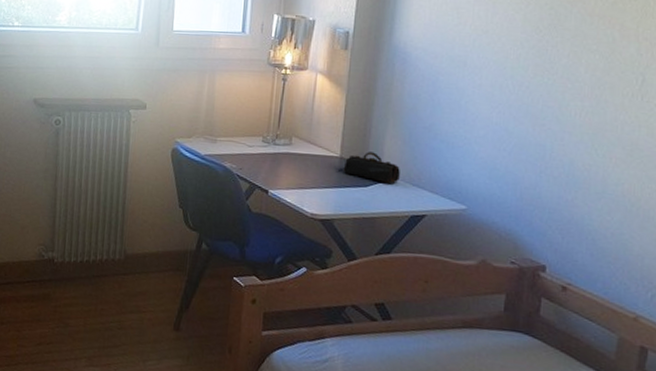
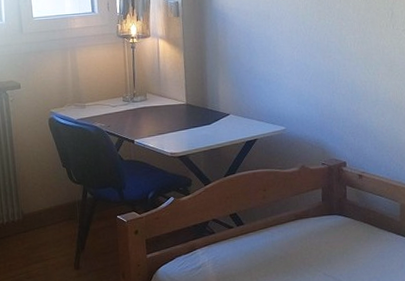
pencil case: present [343,152,400,184] -> none [190,96,234,120]

